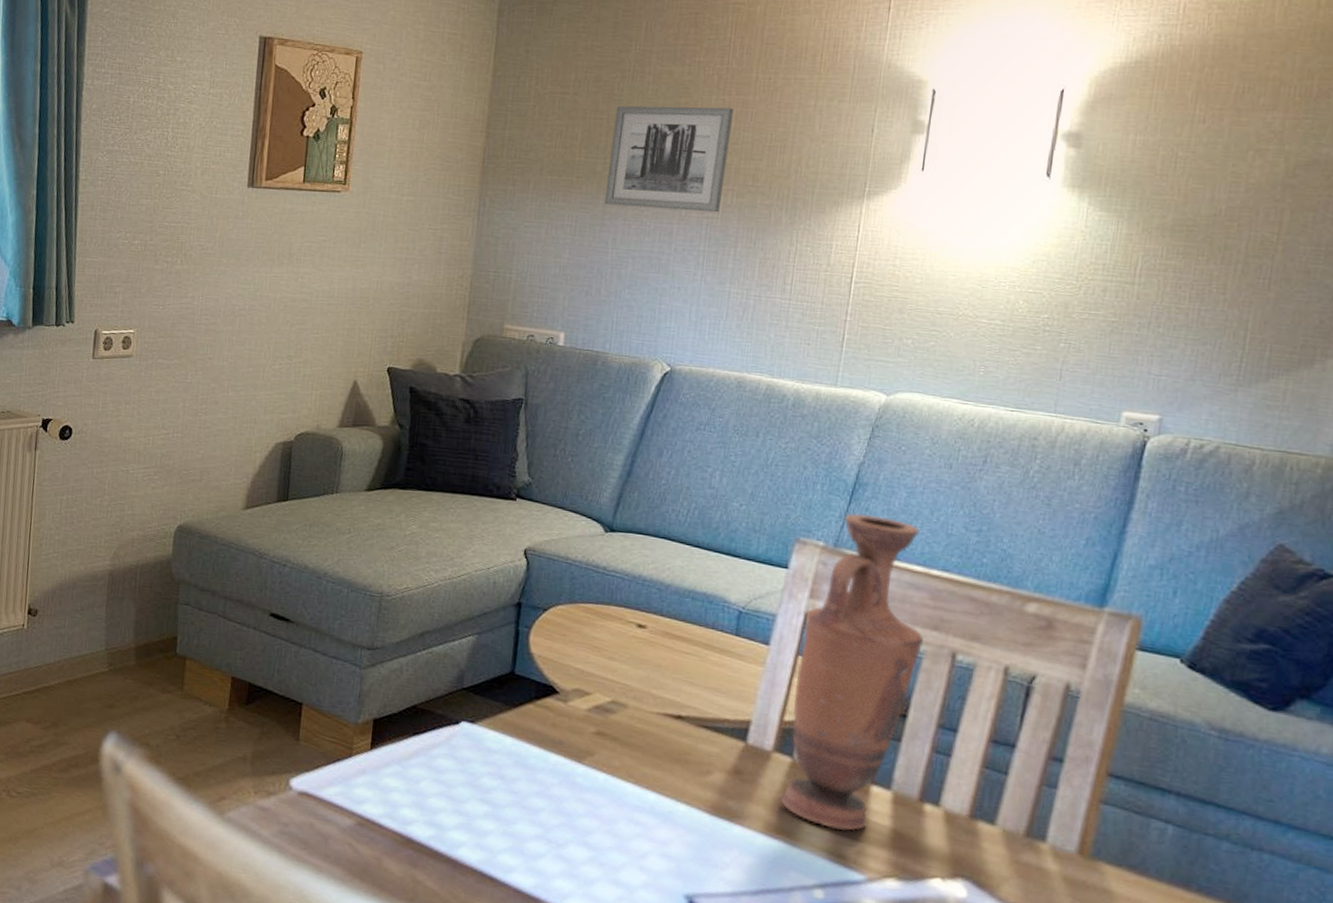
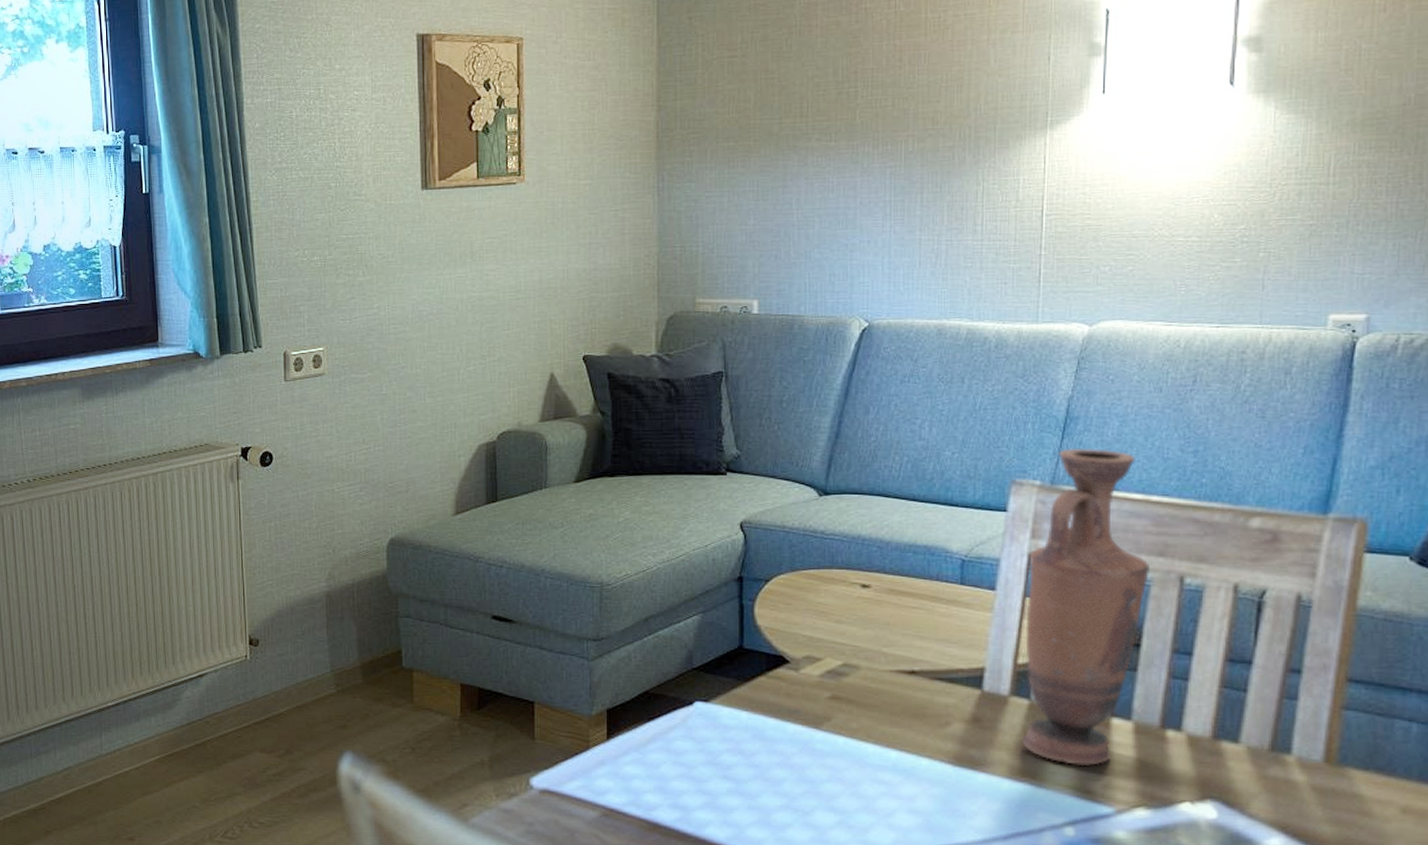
wall art: present [604,106,734,213] -> none [785,52,906,166]

